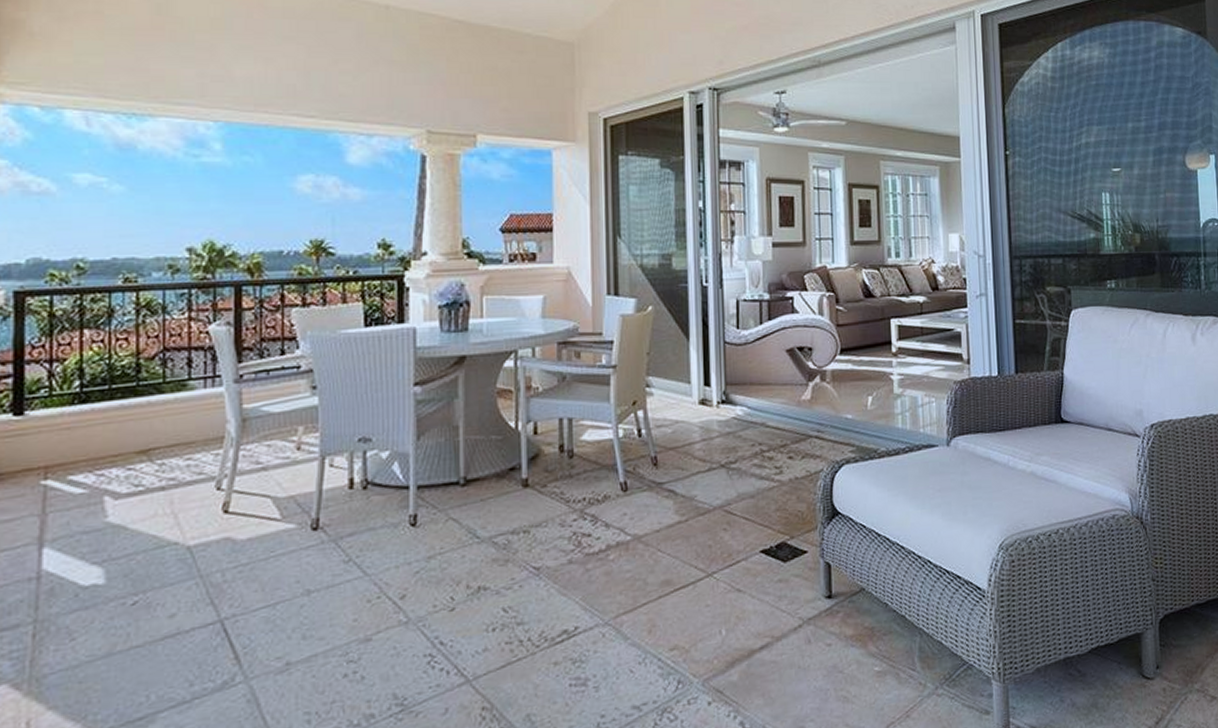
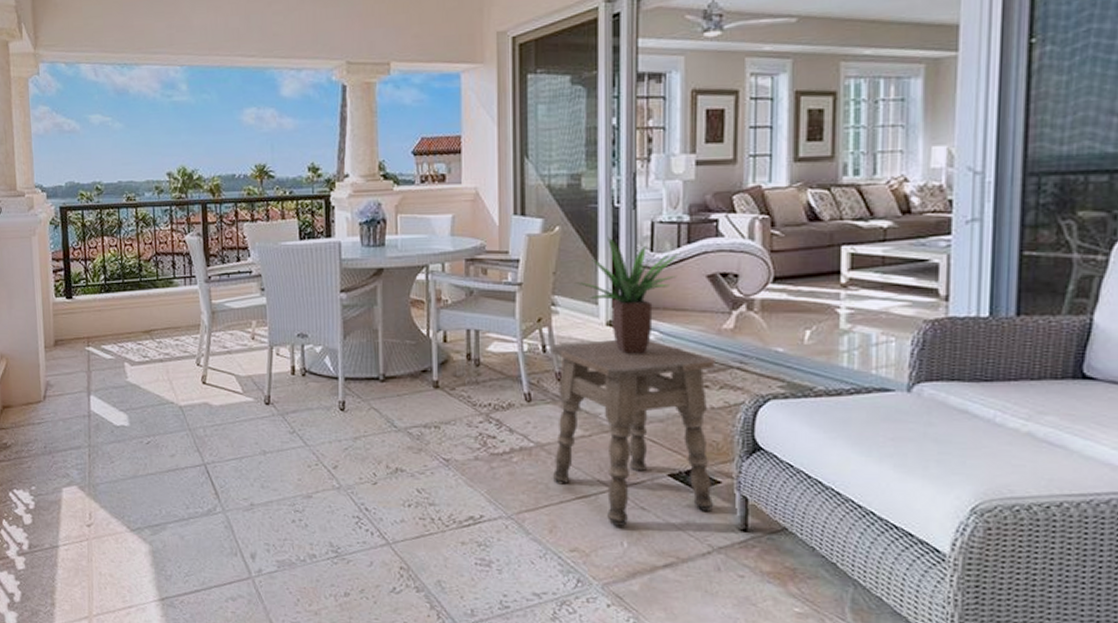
side table: none [647,416,802,614] -> present [552,339,715,526]
potted plant: none [669,315,763,432] -> present [576,236,681,354]

